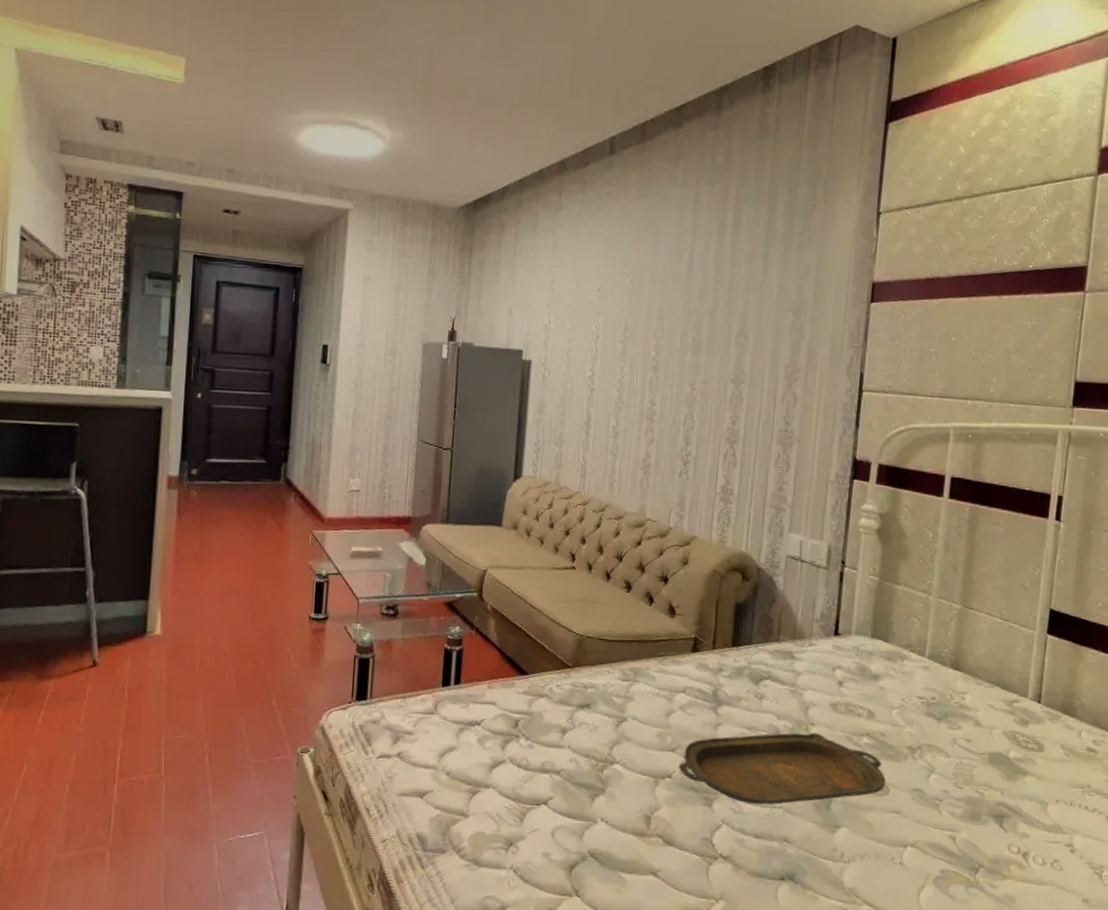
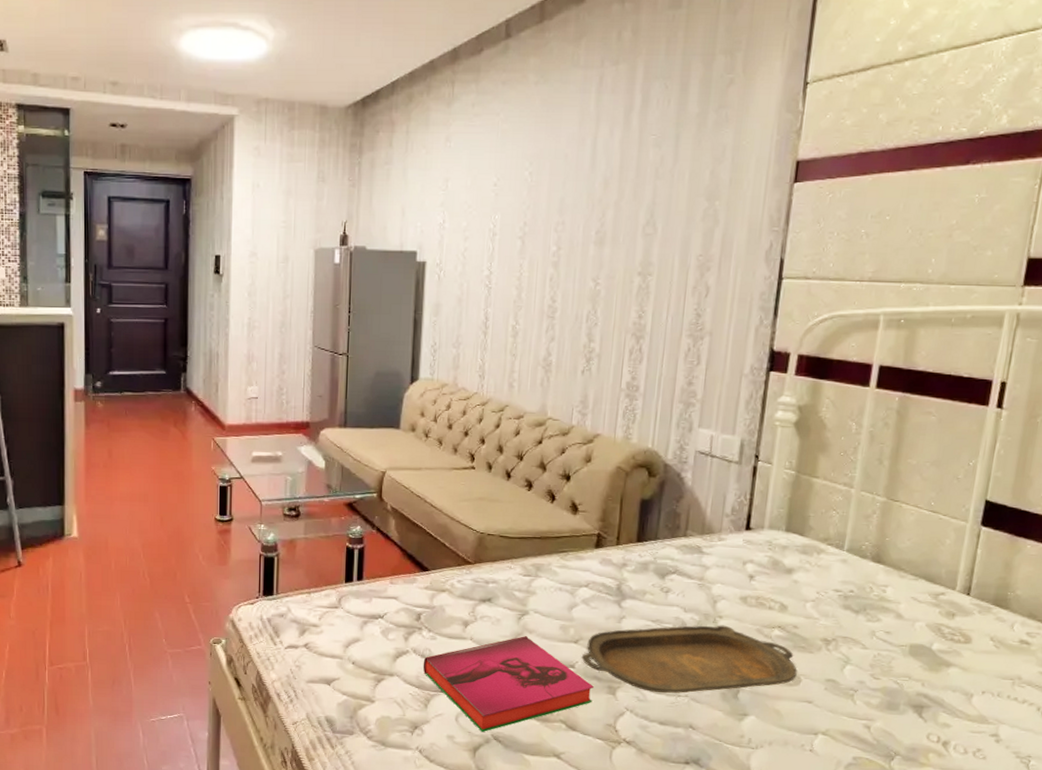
hardback book: none [519,744,690,848] -> present [423,636,594,732]

